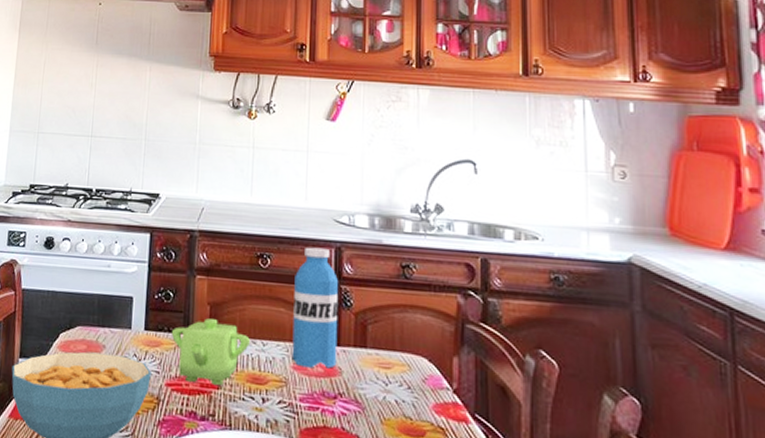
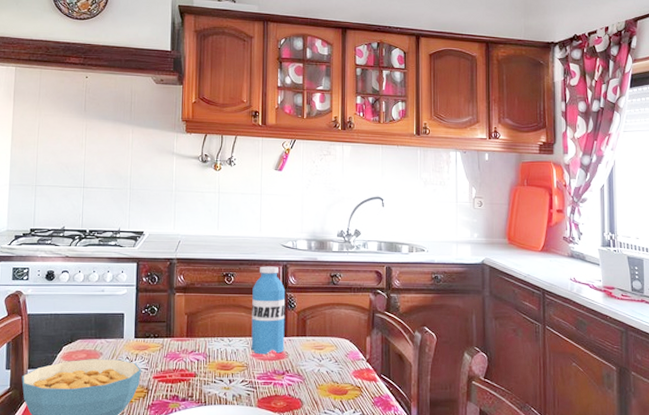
teapot: present [171,318,250,386] -> none [156,325,219,375]

